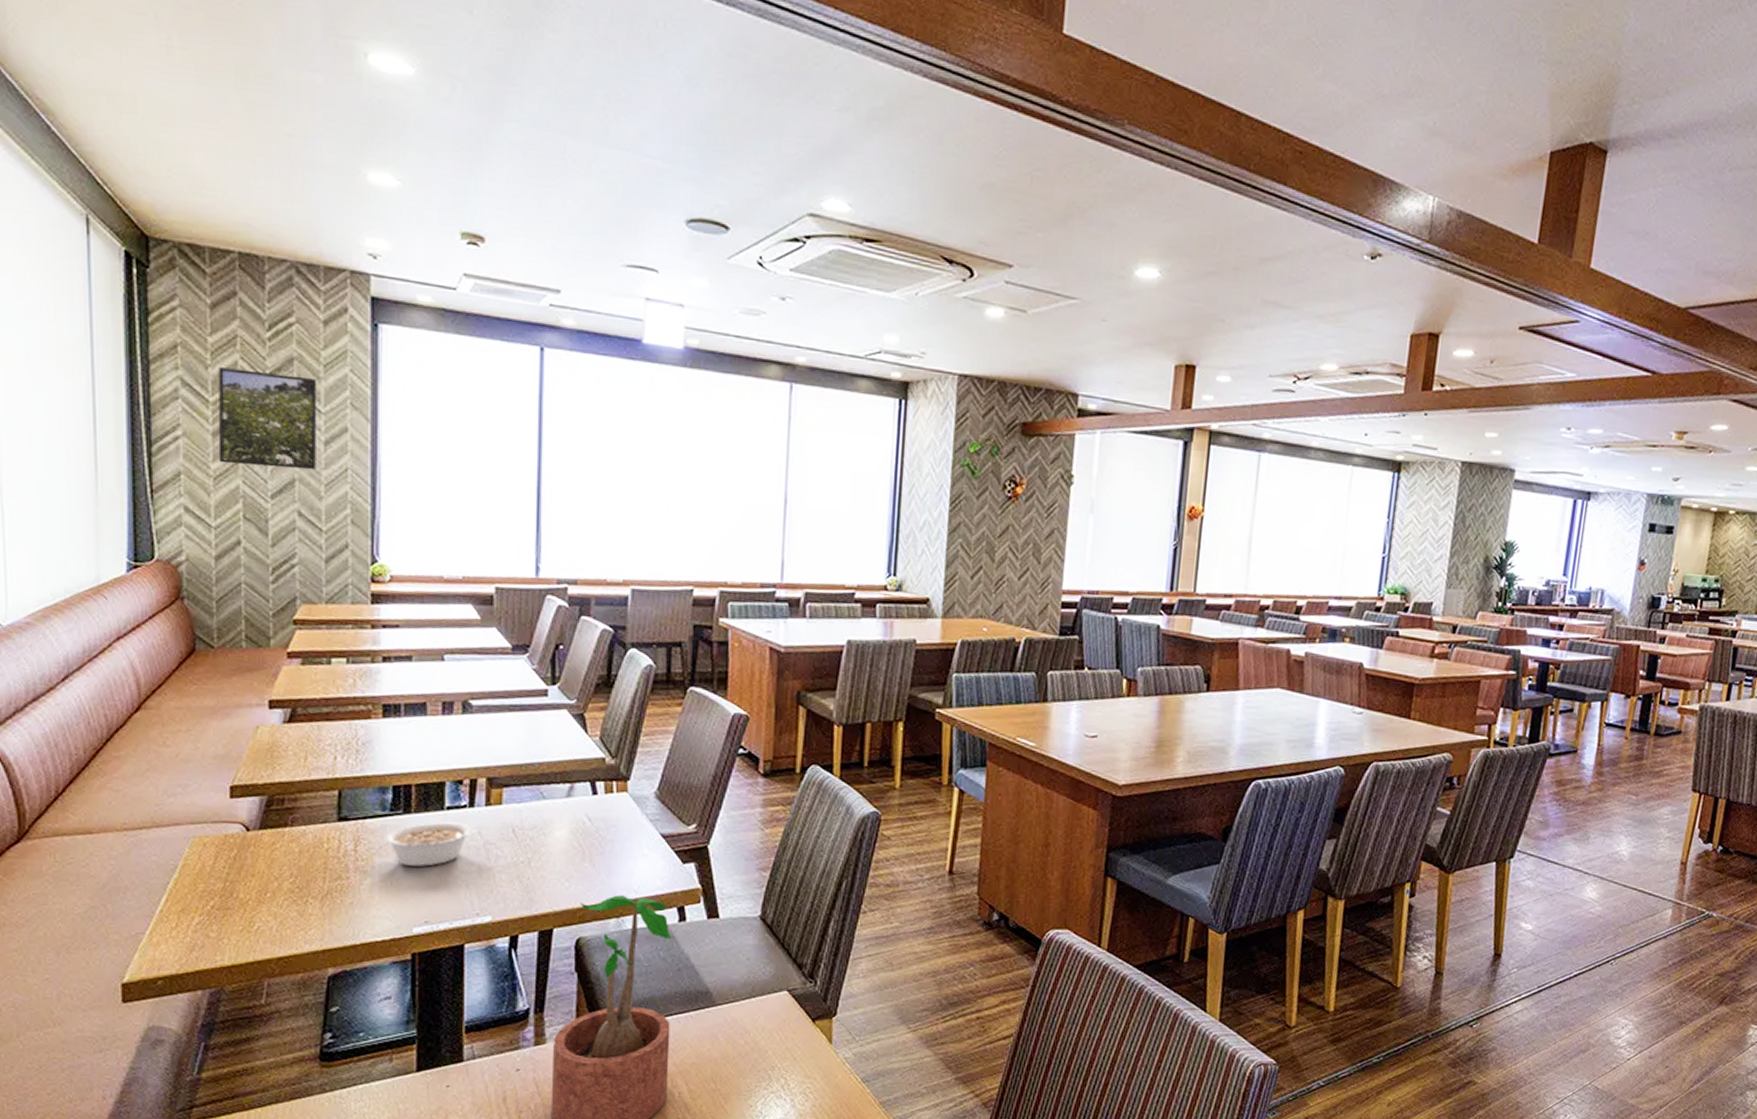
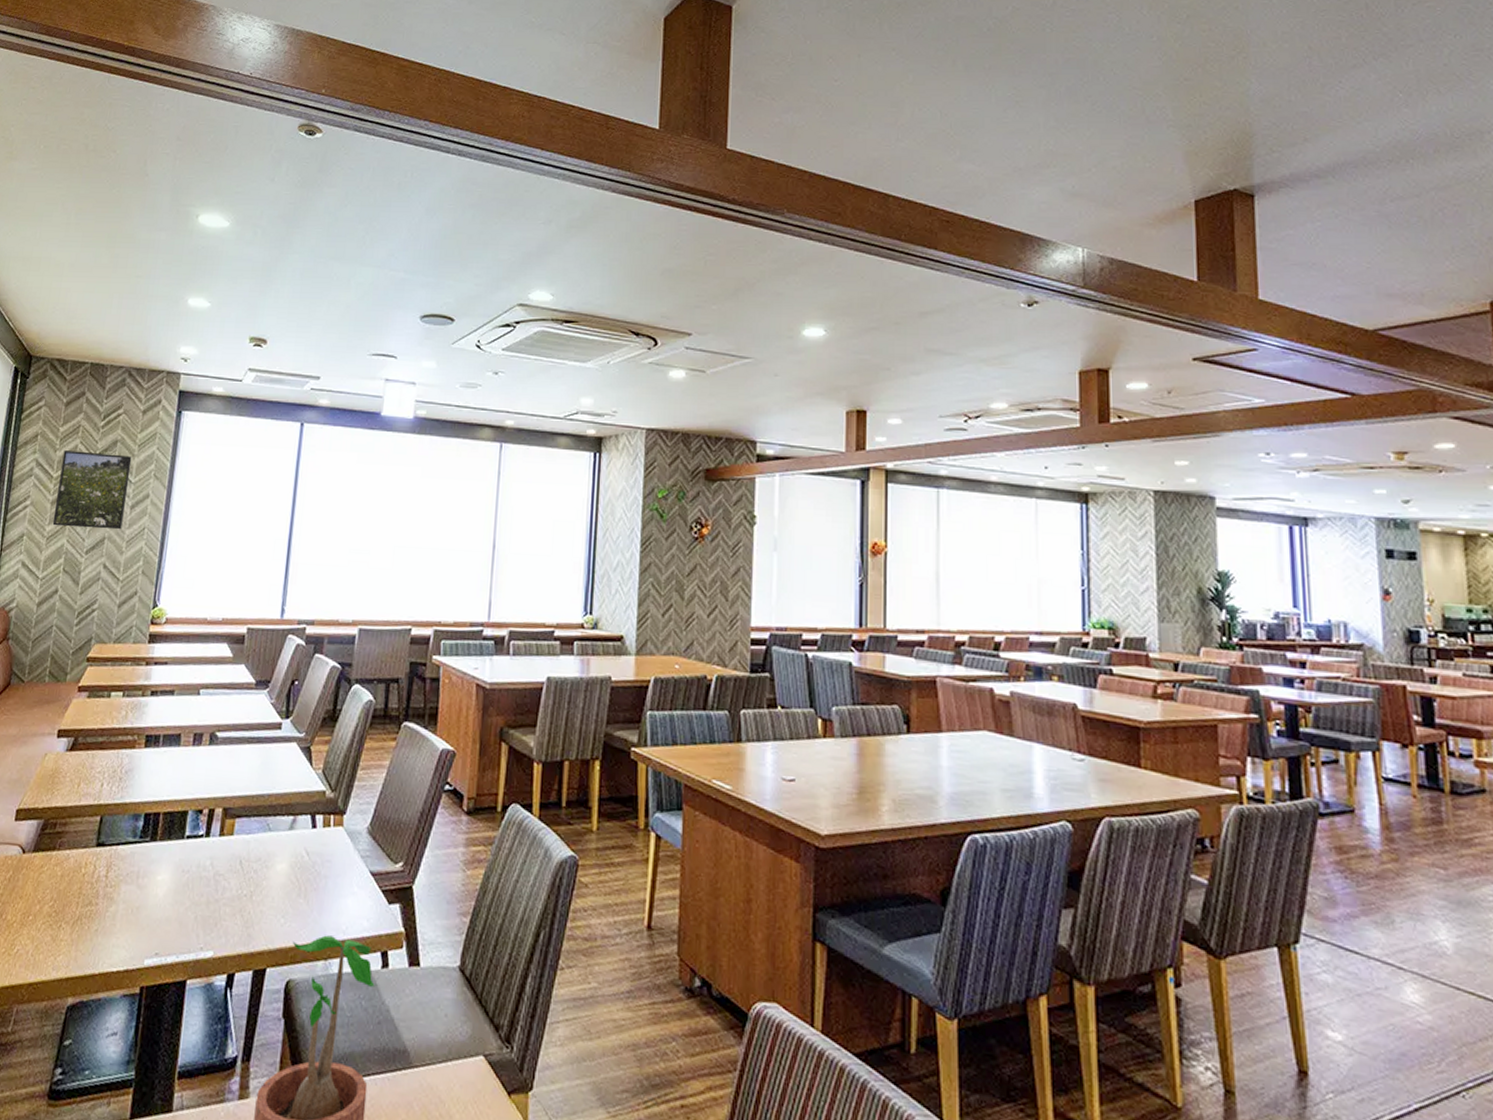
legume: present [384,822,480,867] -> none [131,850,212,896]

